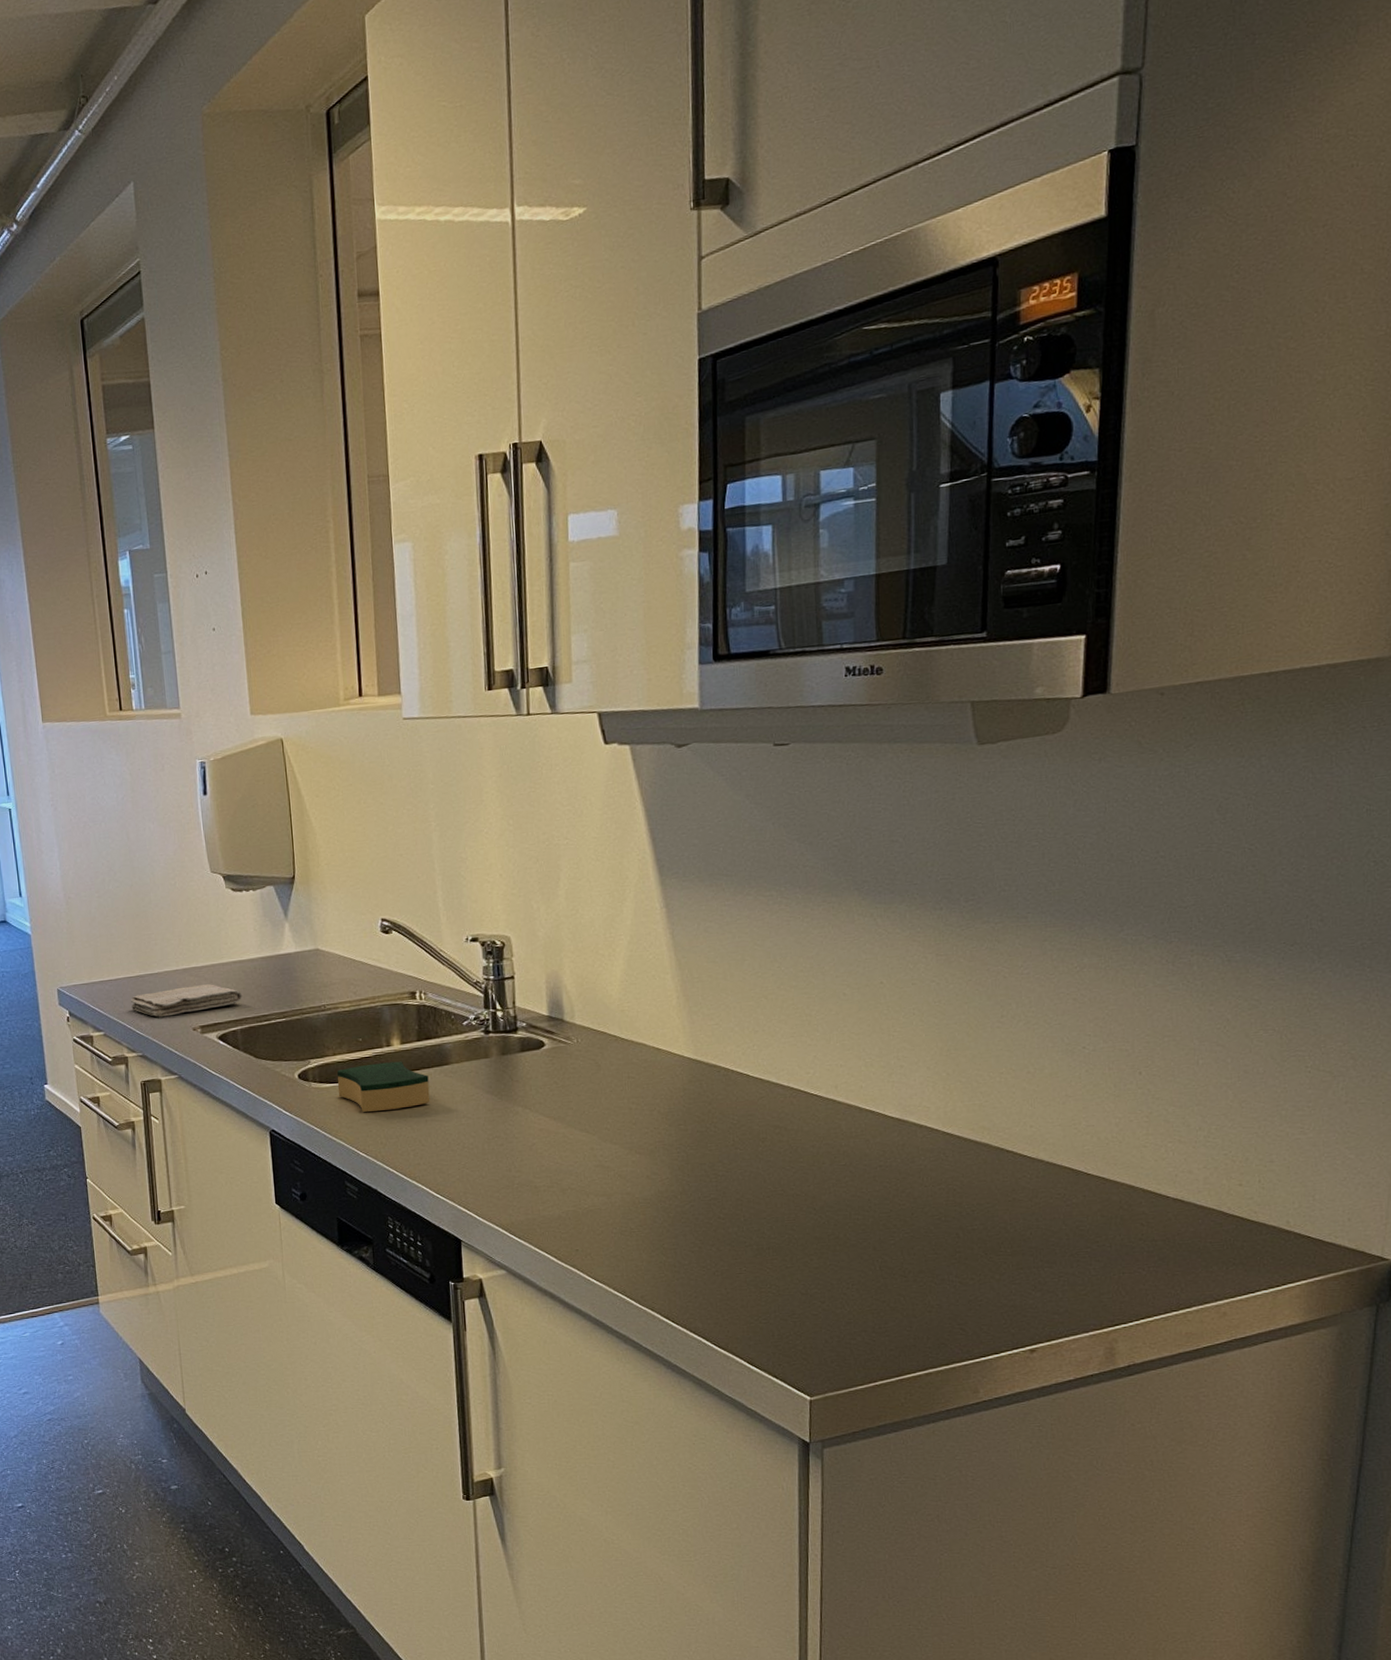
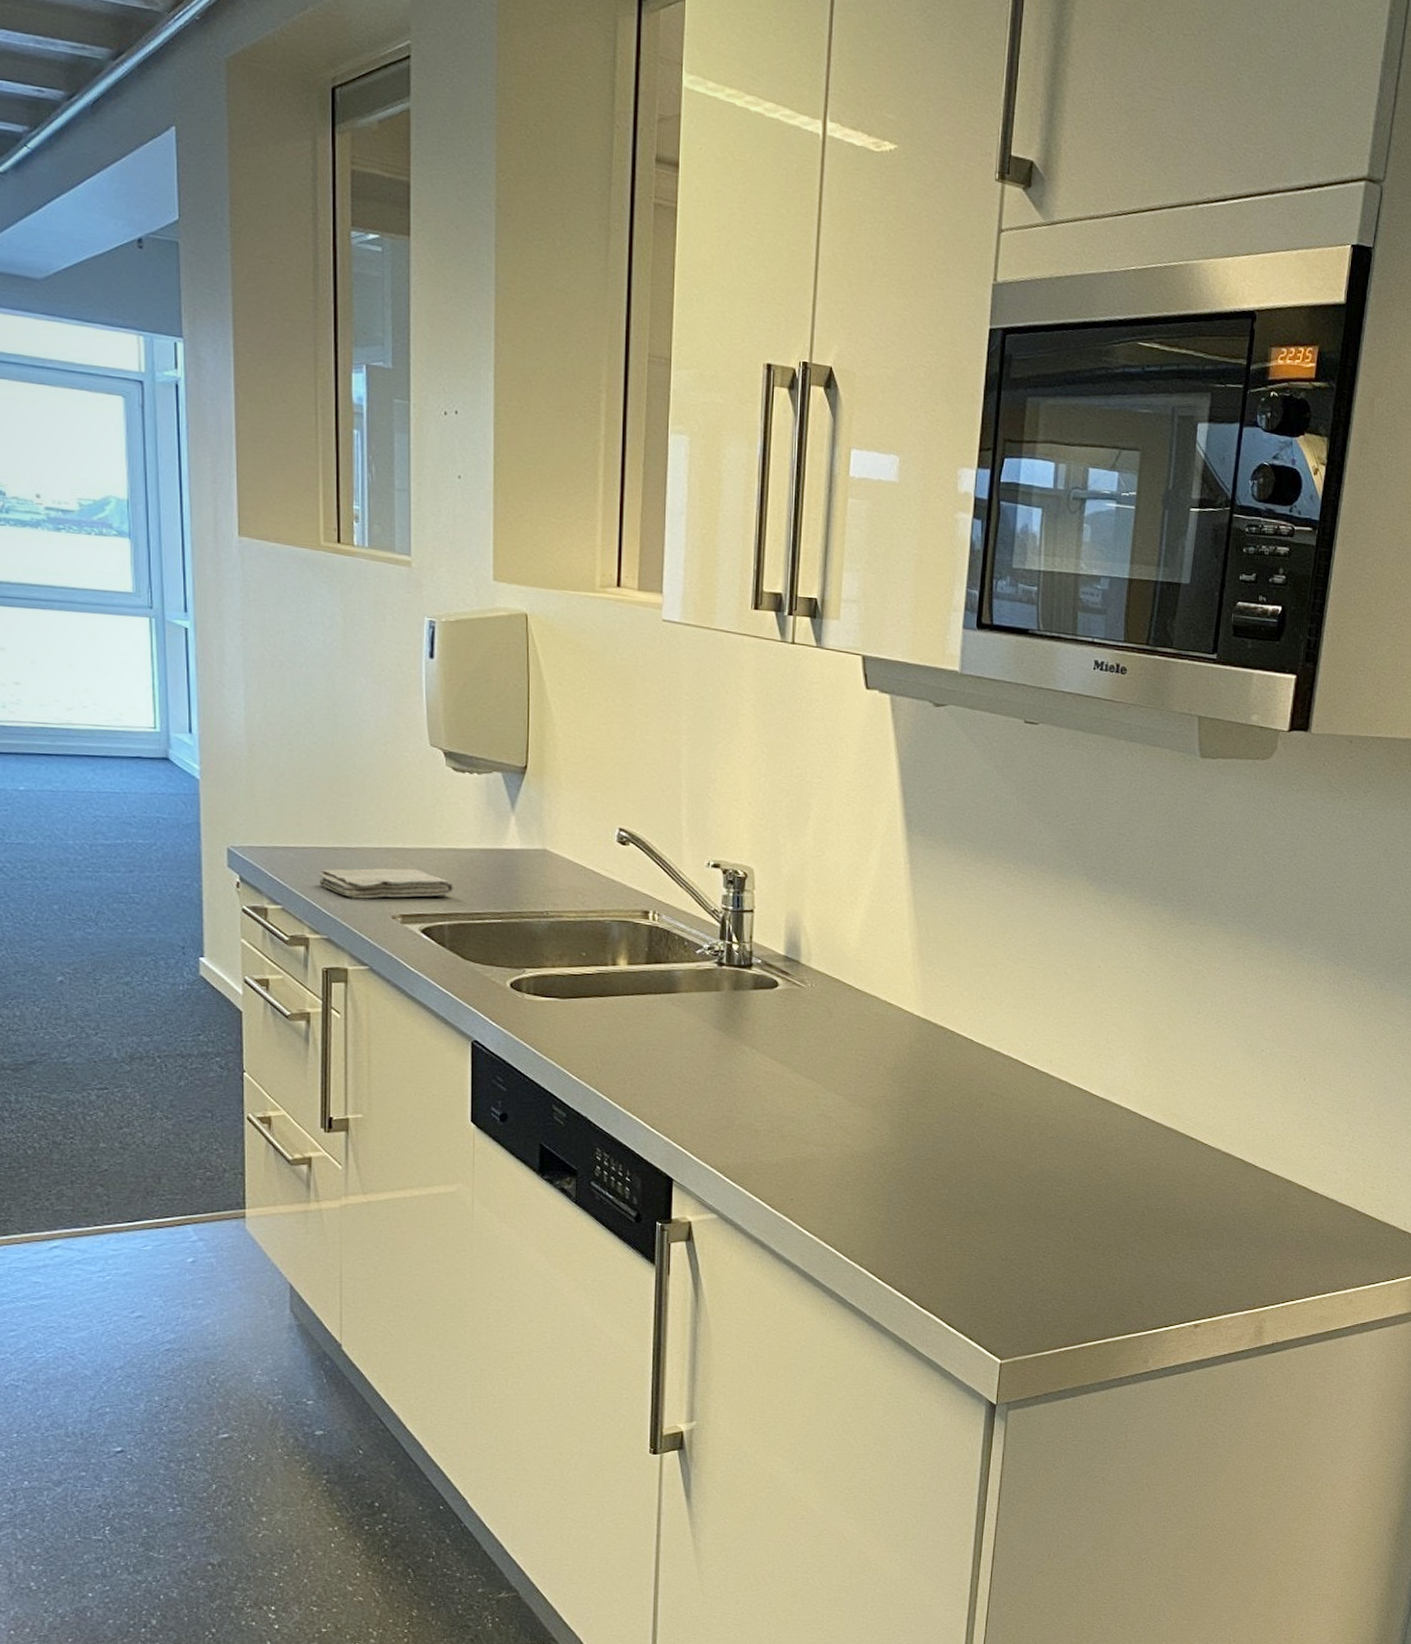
sponge: present [337,1061,430,1113] -> none [553,981,654,1034]

